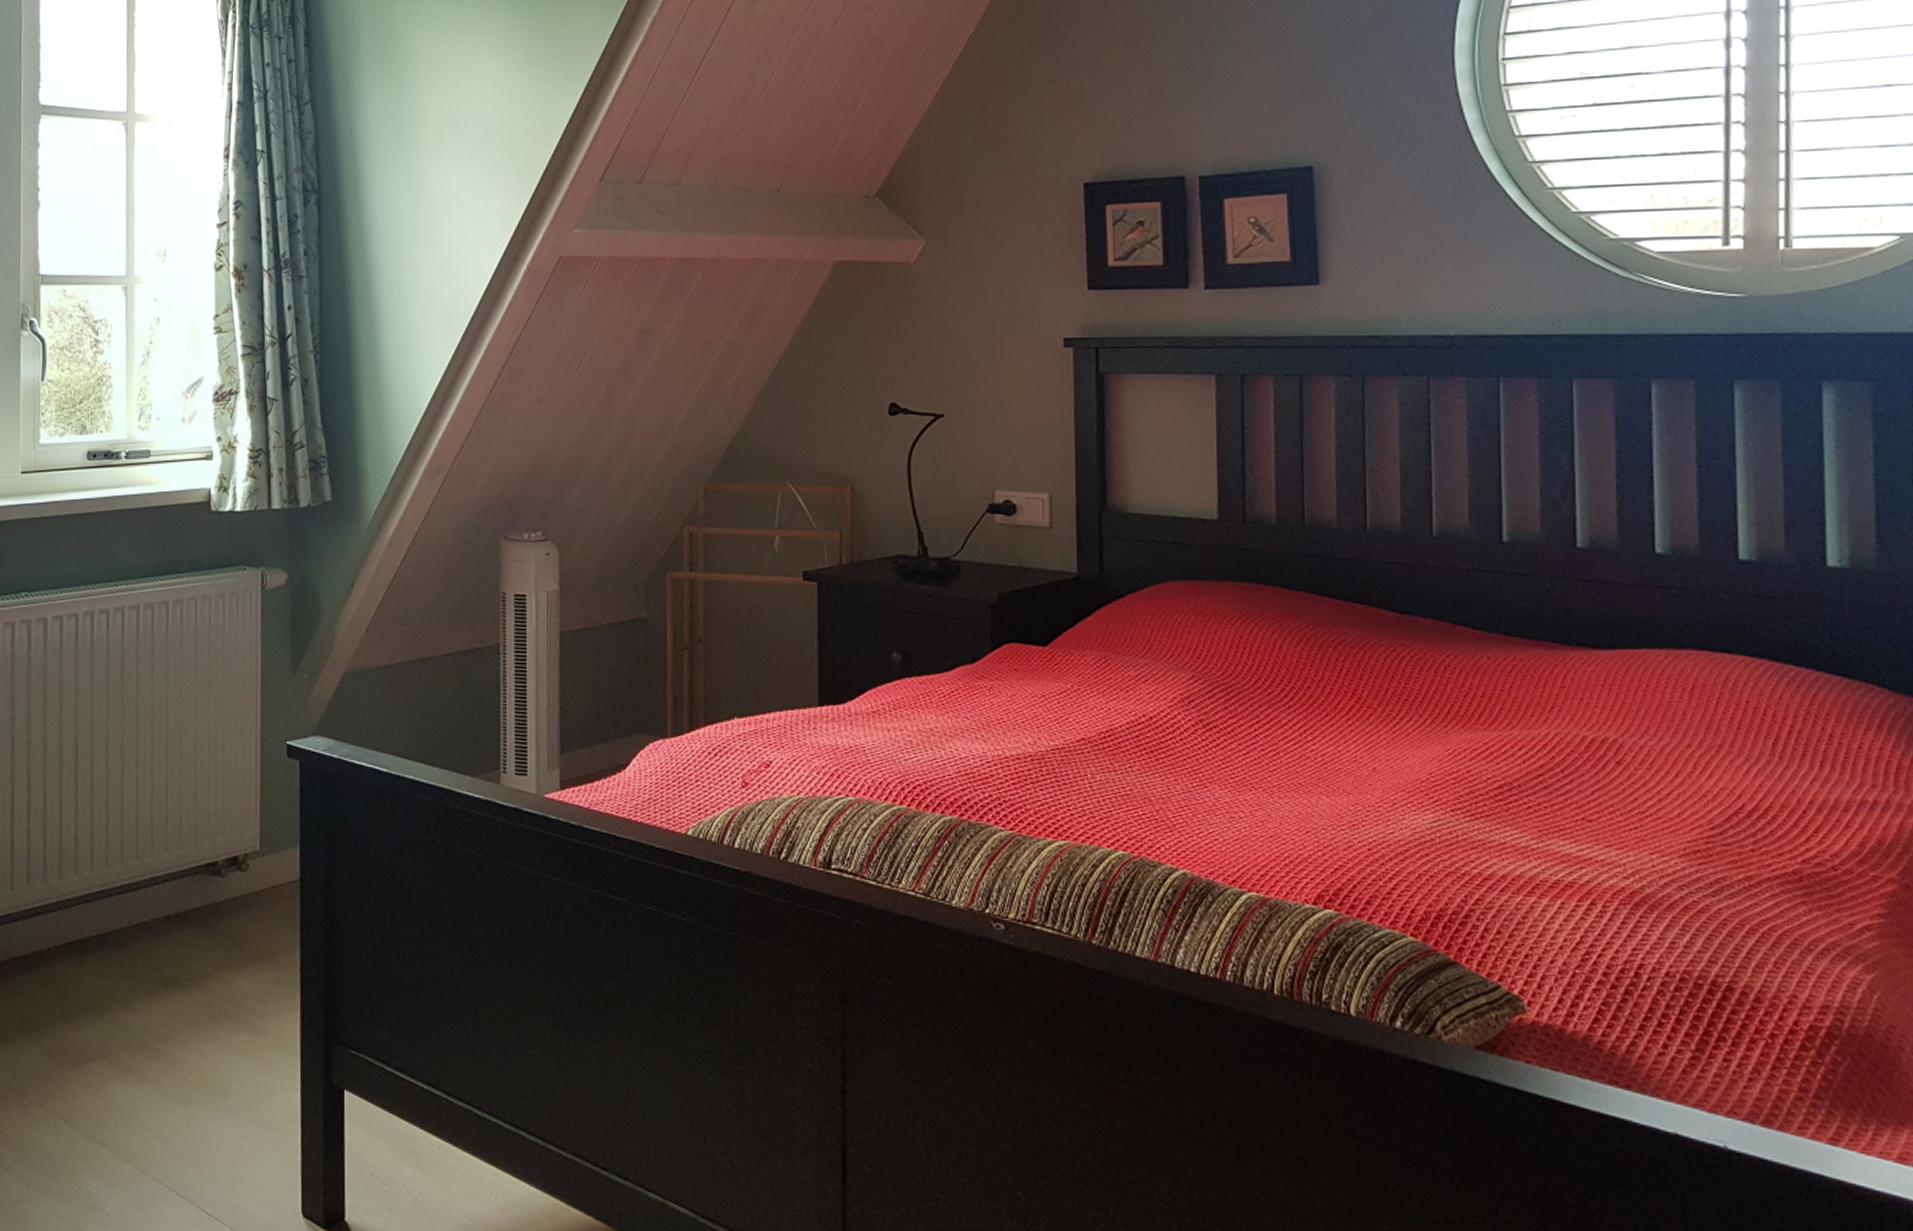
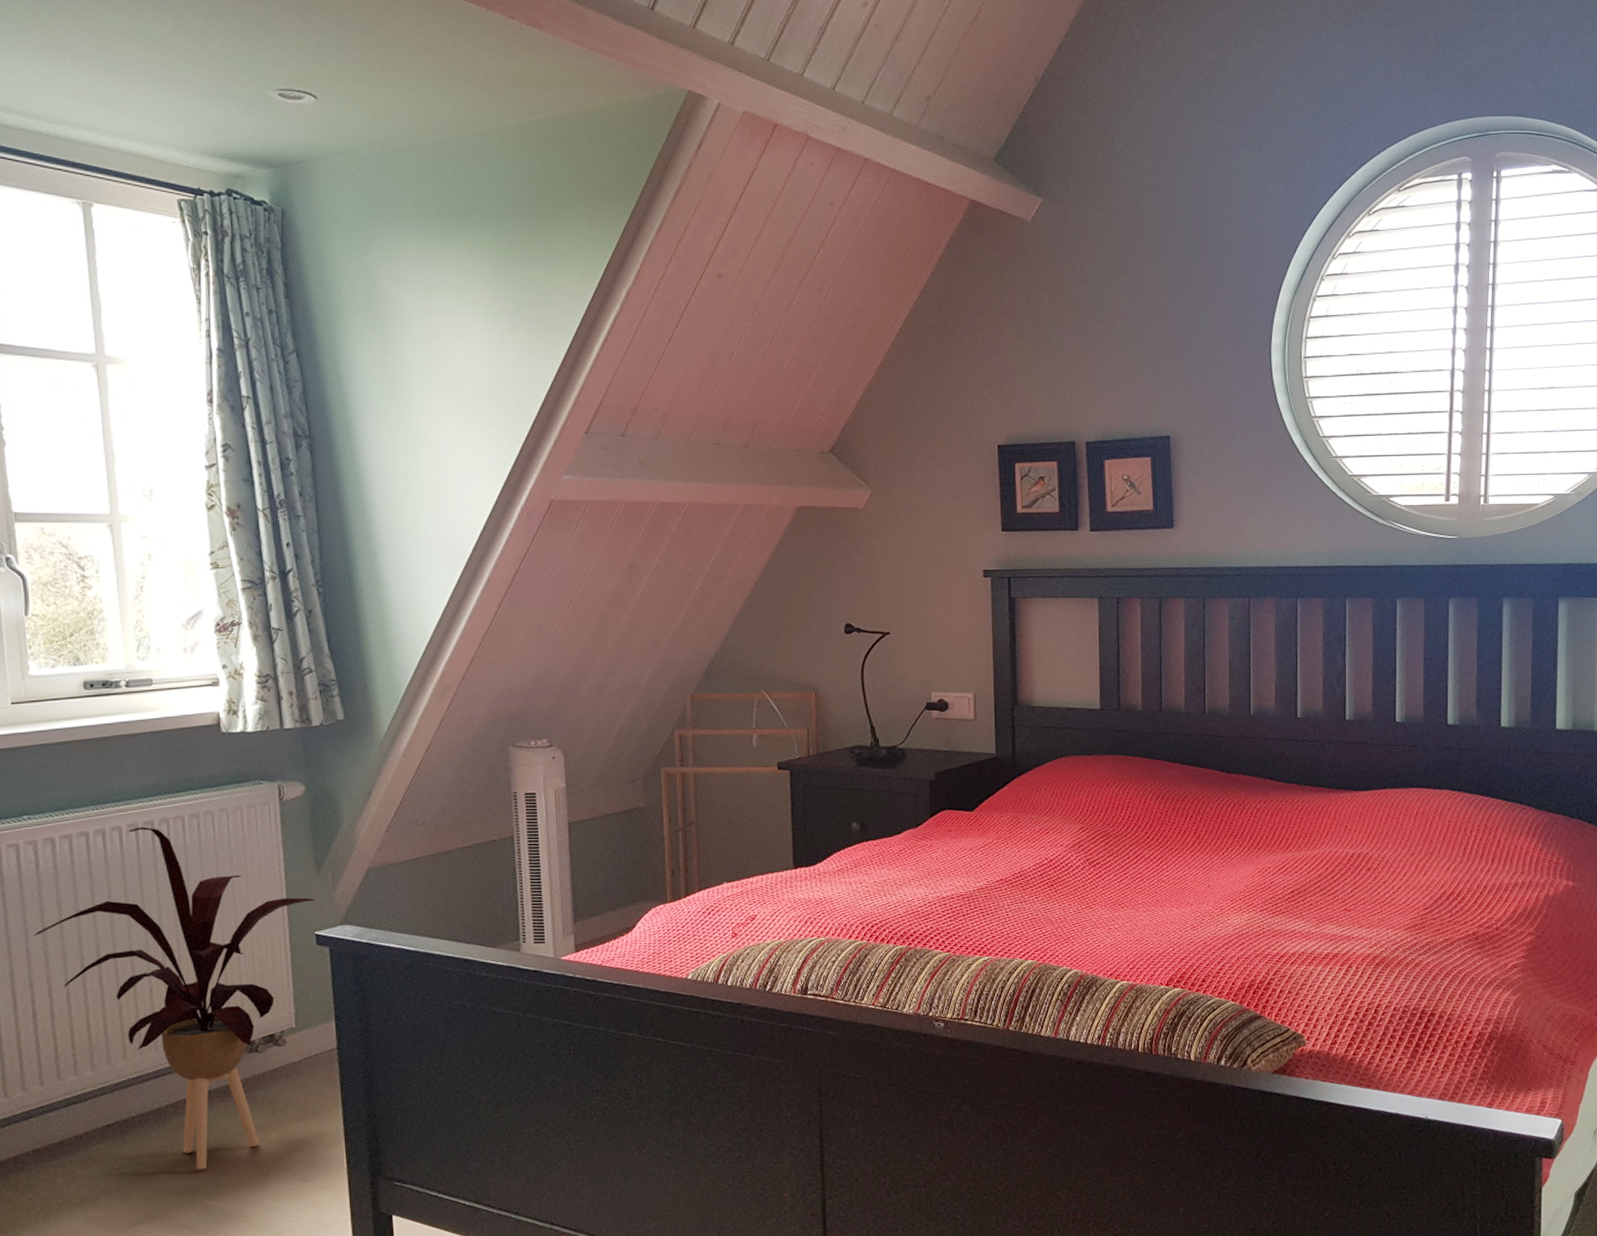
house plant: none [19,611,290,1007] -> present [33,827,316,1170]

